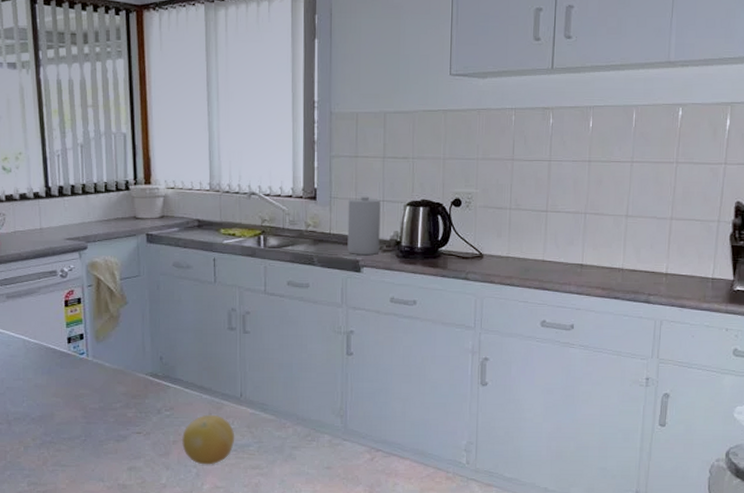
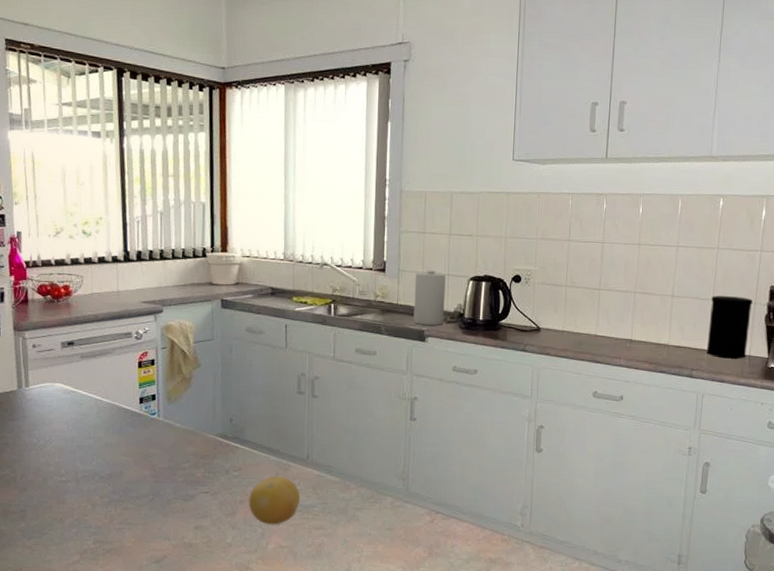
canister: none [665,214,716,282] -> present [706,296,753,359]

